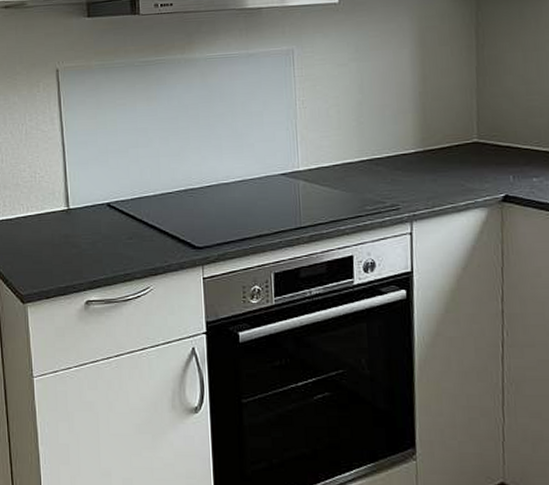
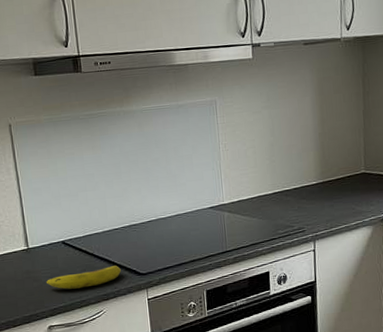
fruit: none [87,236,173,259] -> present [46,266,121,290]

